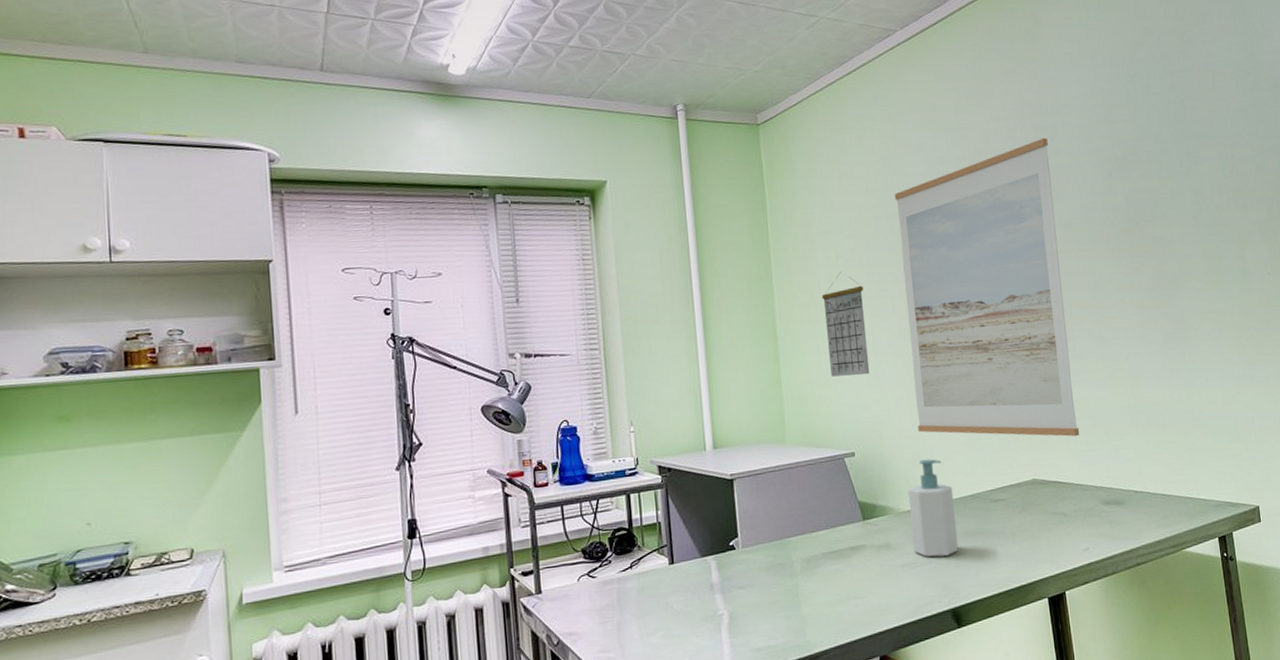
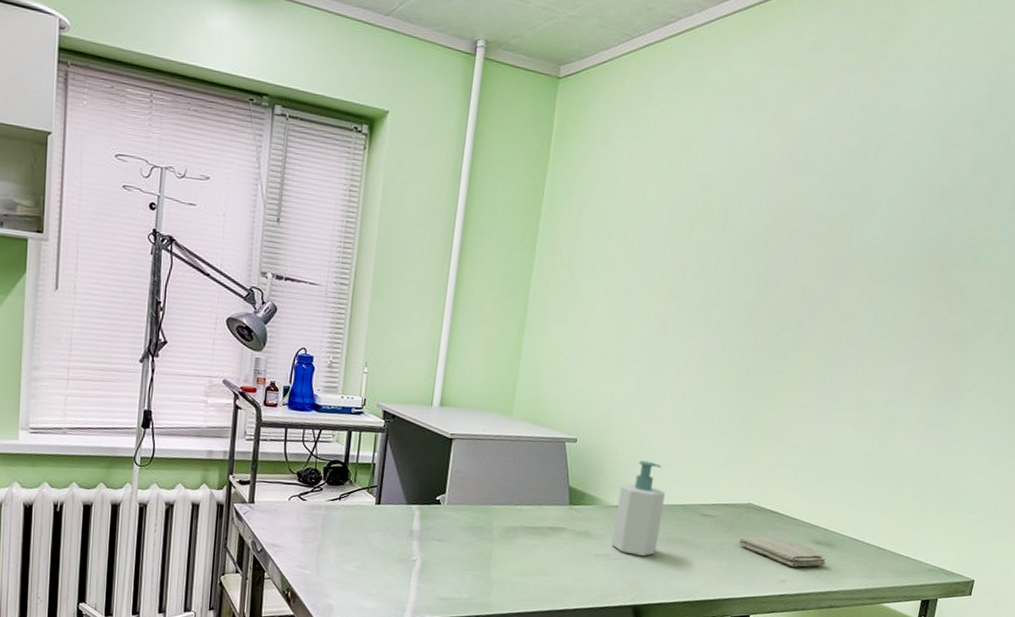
calendar: present [821,271,870,377] -> none [572,254,628,366]
wall art: present [894,138,1080,437] -> none [646,149,871,471]
washcloth: none [1034,506,1120,533] -> present [739,536,826,567]

